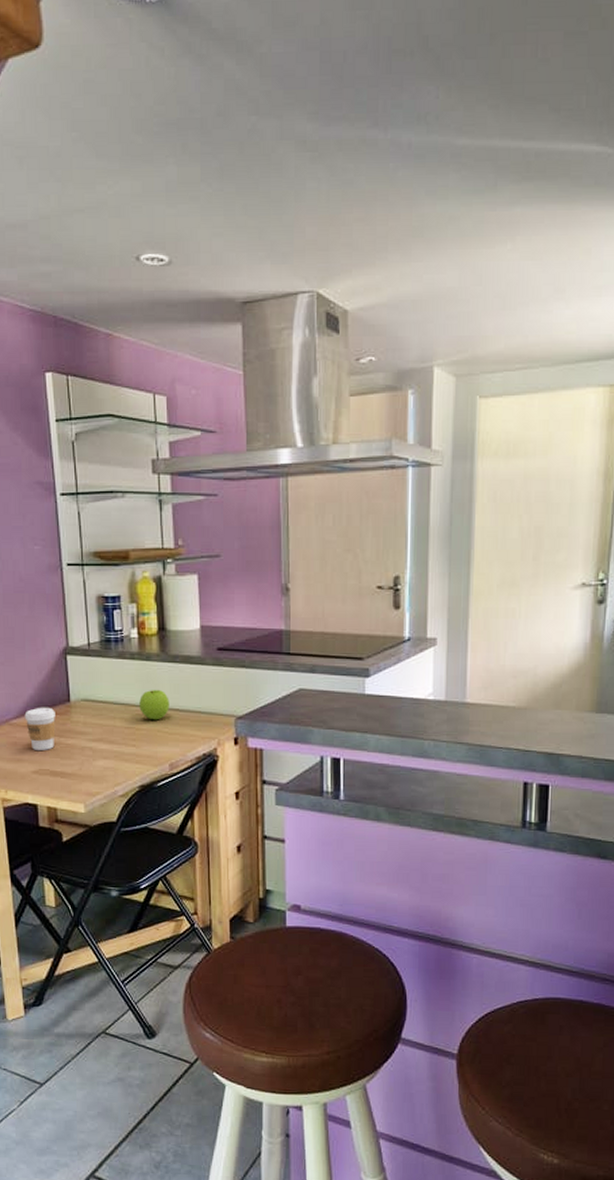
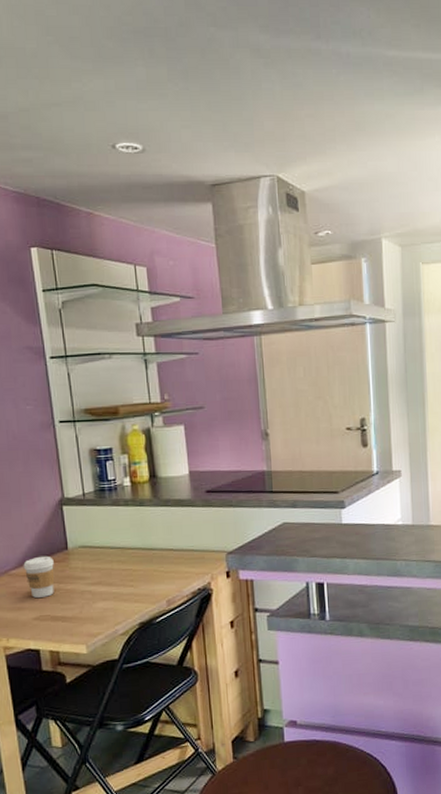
apple: present [139,689,170,720] -> none [135,532,164,561]

